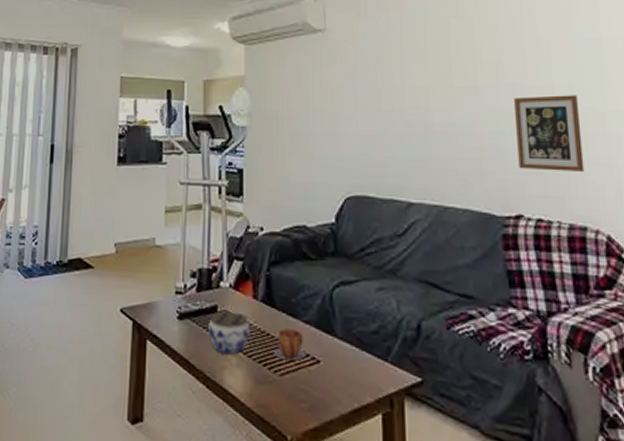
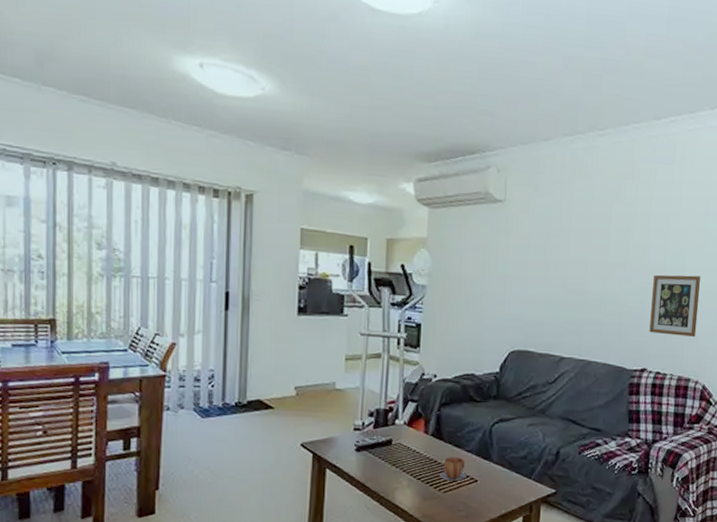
jar: present [208,311,250,355] -> none [383,444,420,478]

